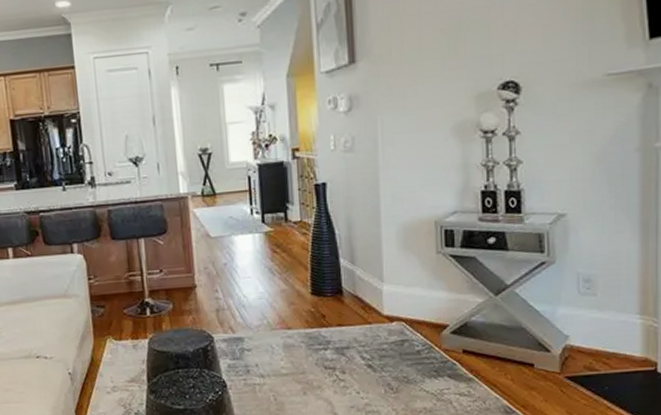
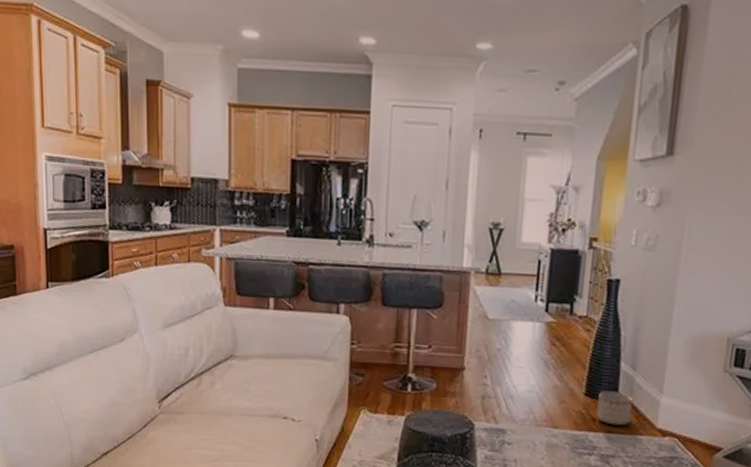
planter: none [324,286,357,319] -> present [596,391,632,426]

